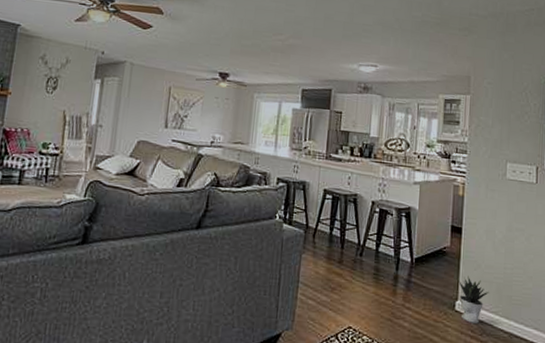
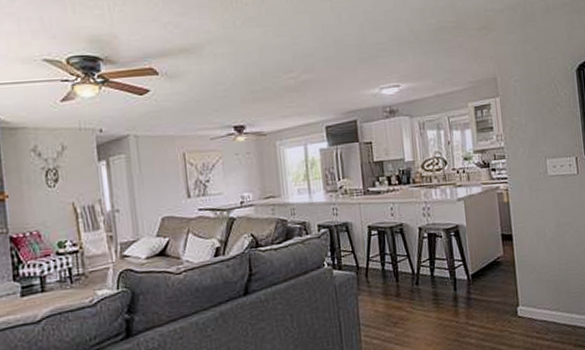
potted plant: present [457,275,489,324] -> none [516,280,548,325]

